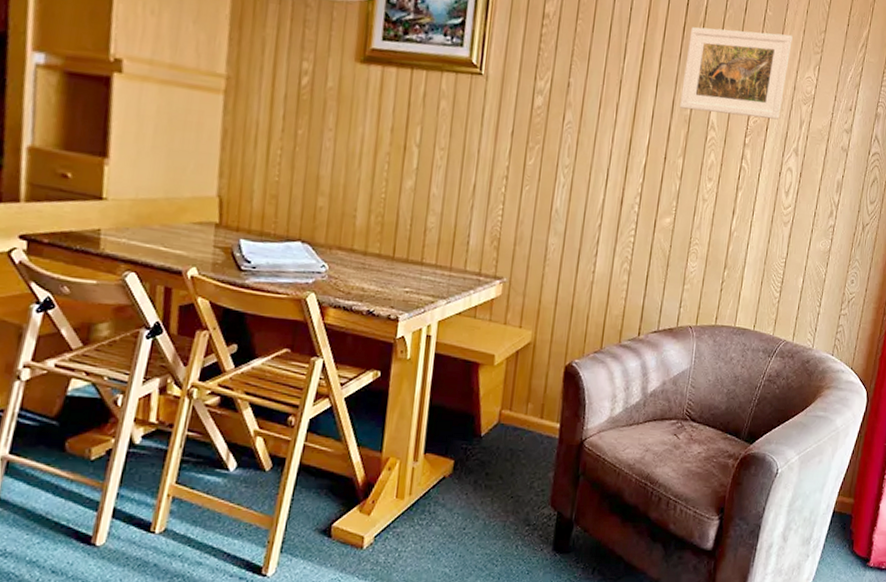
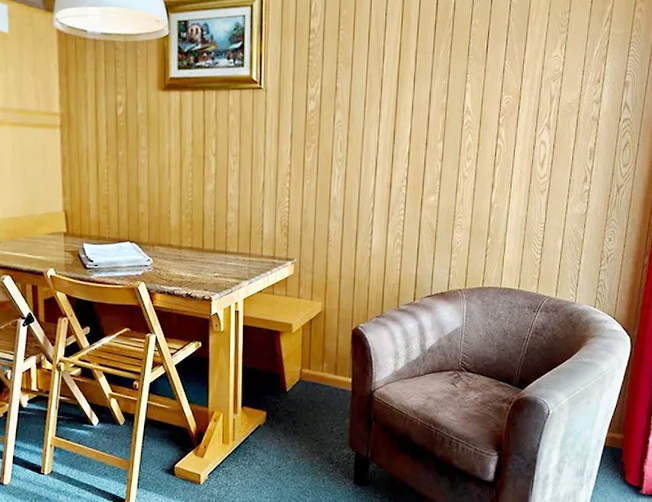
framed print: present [680,27,793,120] -> none [437,18,538,99]

